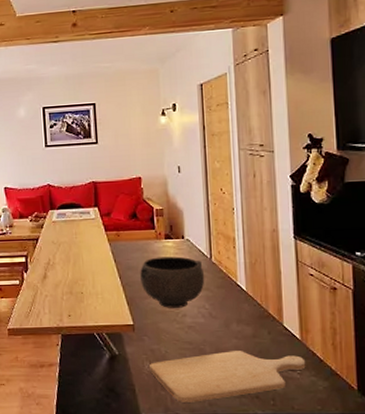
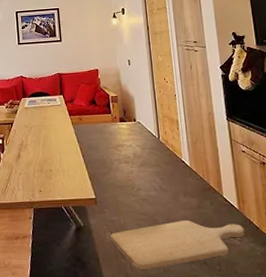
bowl: present [140,256,205,308] -> none [100,137,155,183]

